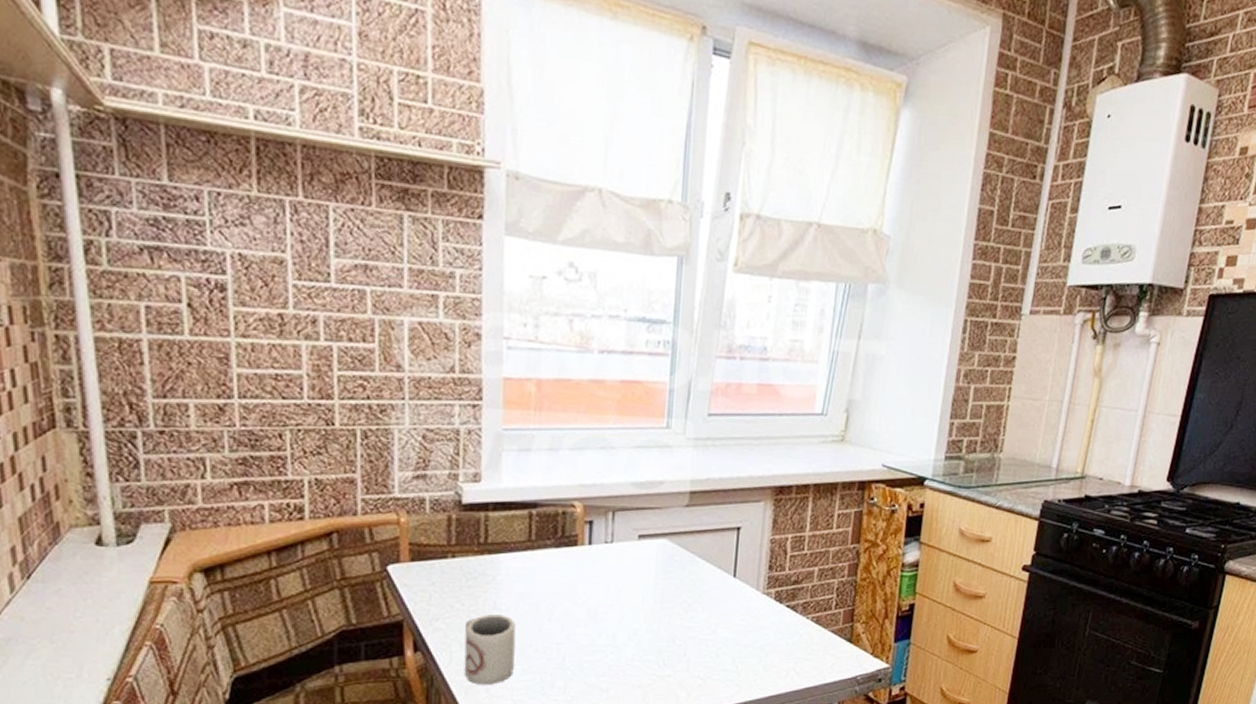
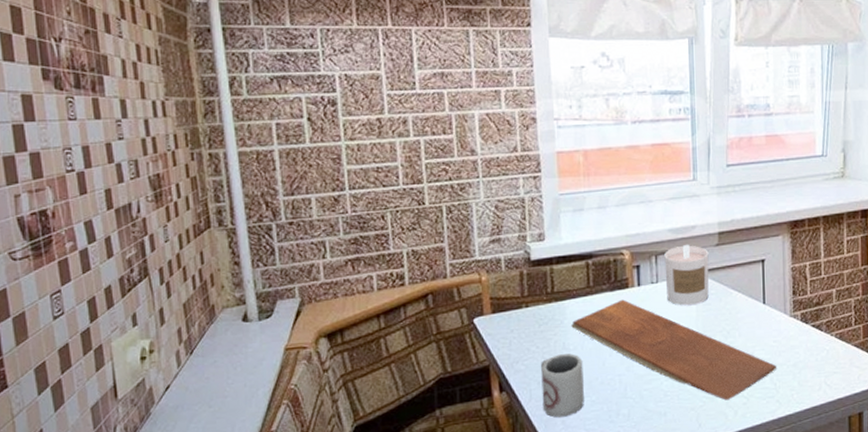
chopping board: none [505,558,742,680] -> present [571,299,777,401]
candle: none [622,502,676,572] -> present [664,245,709,306]

